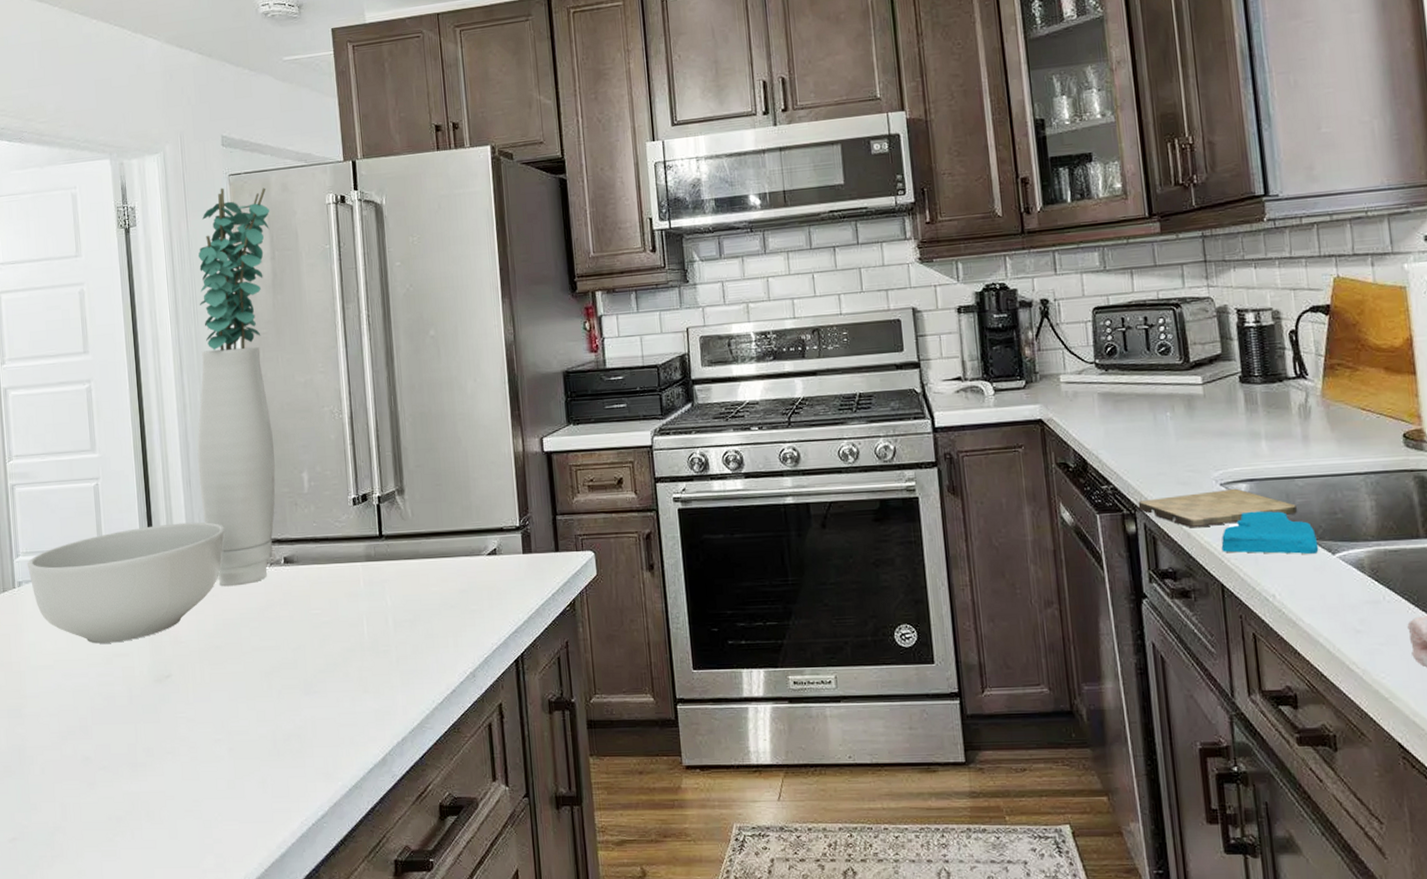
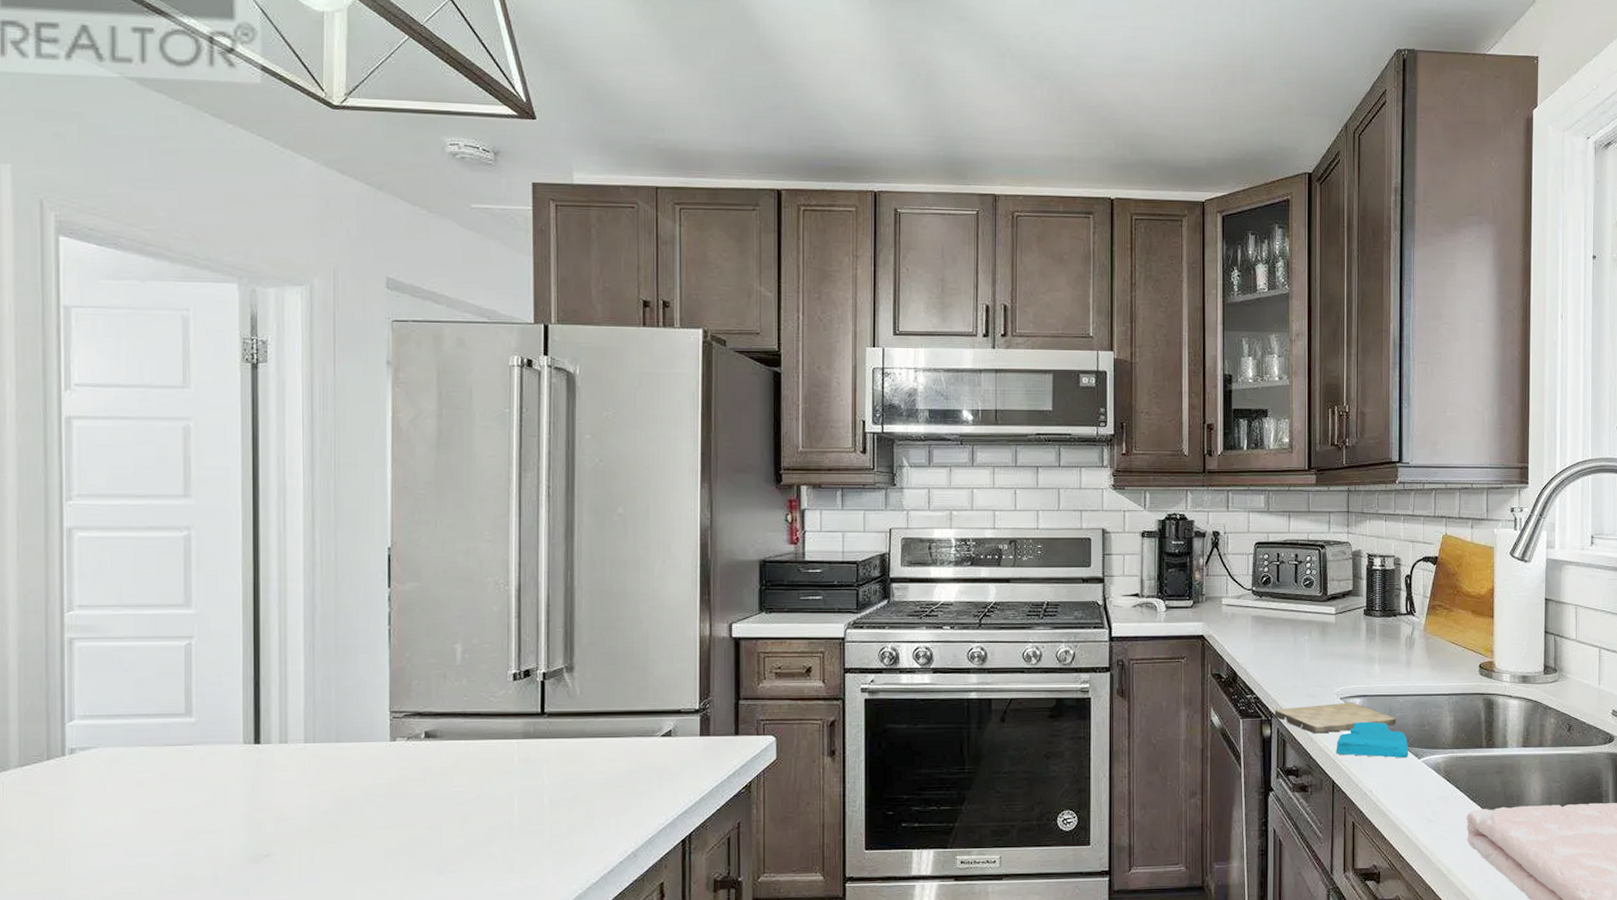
bowl: present [27,522,226,644] -> none [84,690,354,820]
vase: present [197,187,276,587] -> none [326,333,439,761]

